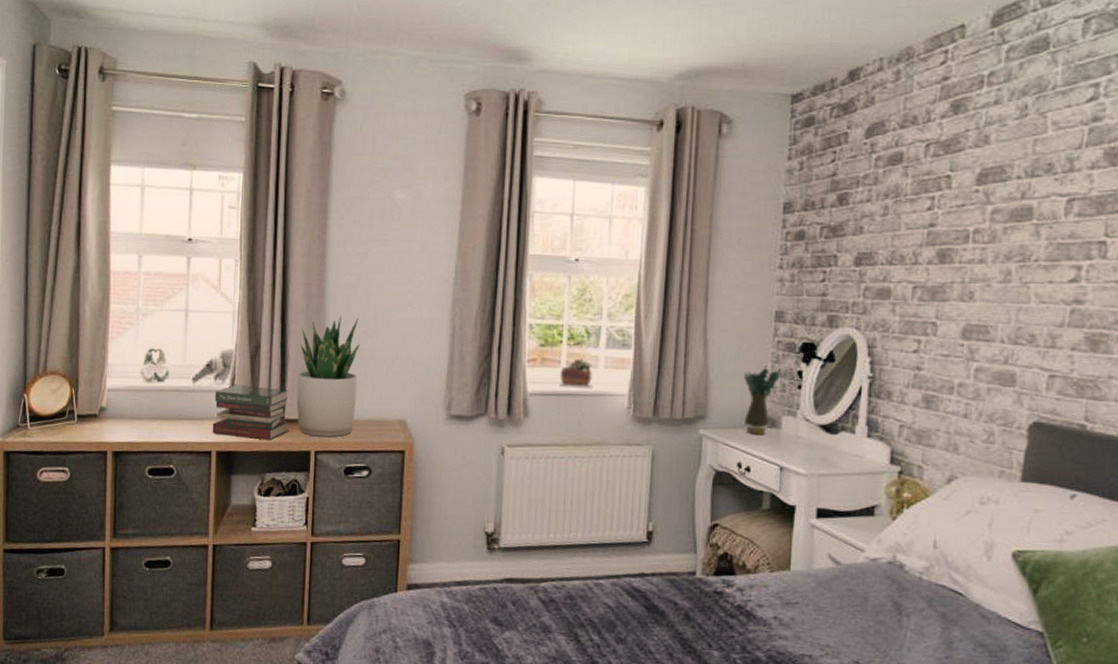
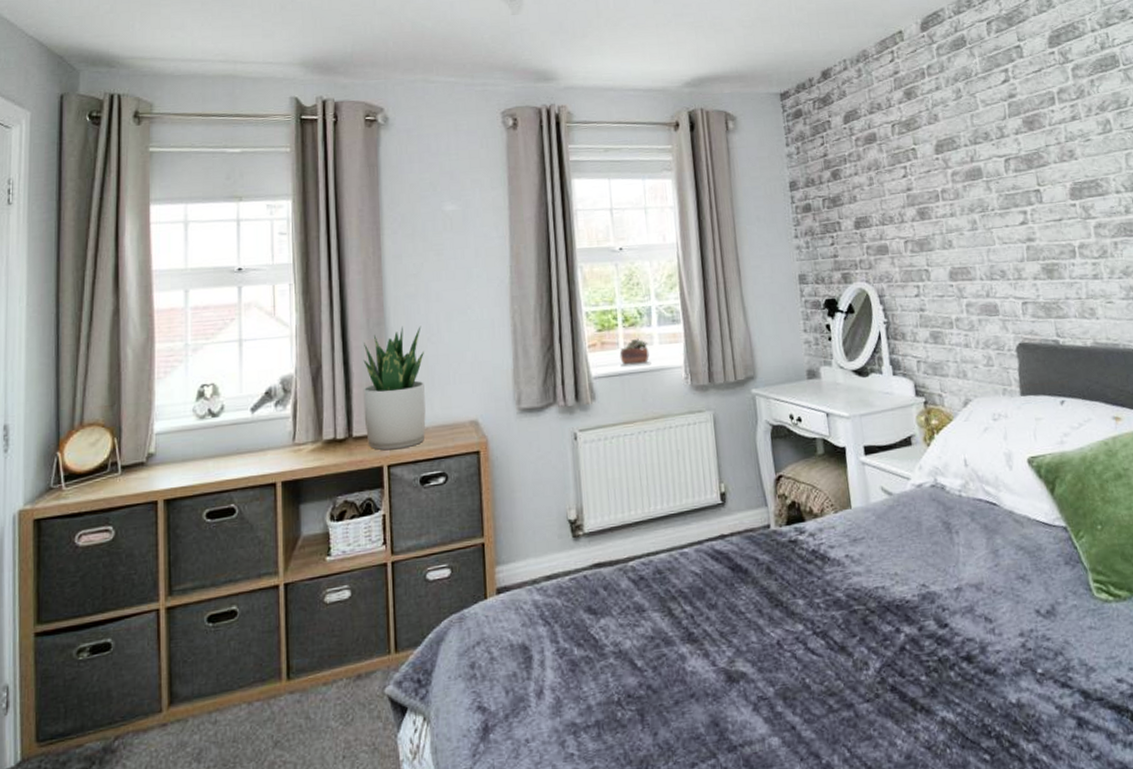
books: present [212,385,289,441] -> none [275,406,358,464]
vase: present [744,365,783,435] -> none [782,323,815,388]

